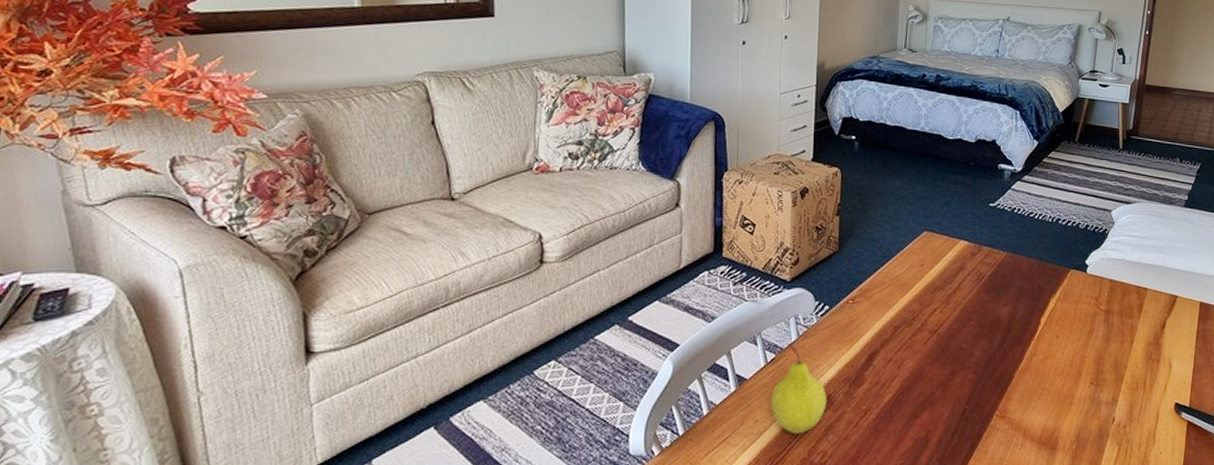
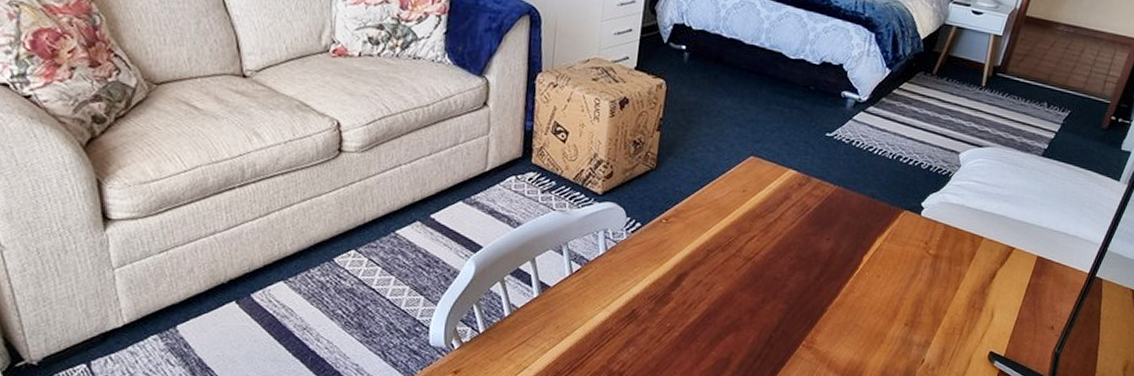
fruit: present [770,343,827,435] -> none [573,256,631,344]

